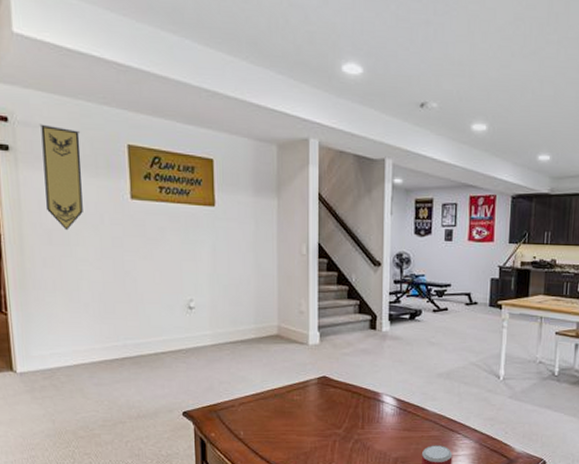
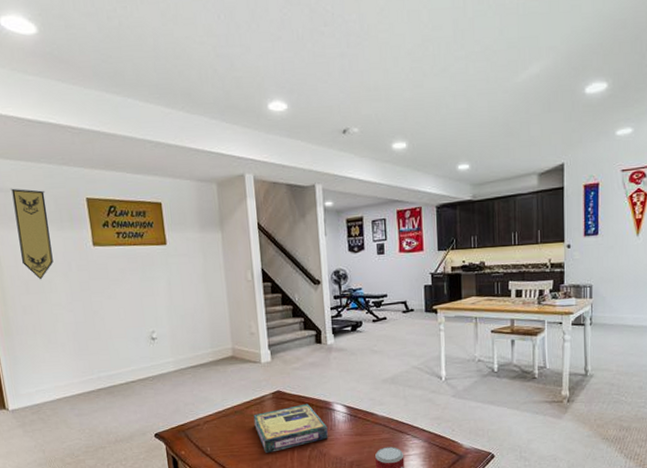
video game box: none [295,392,374,443] -> present [253,403,328,454]

